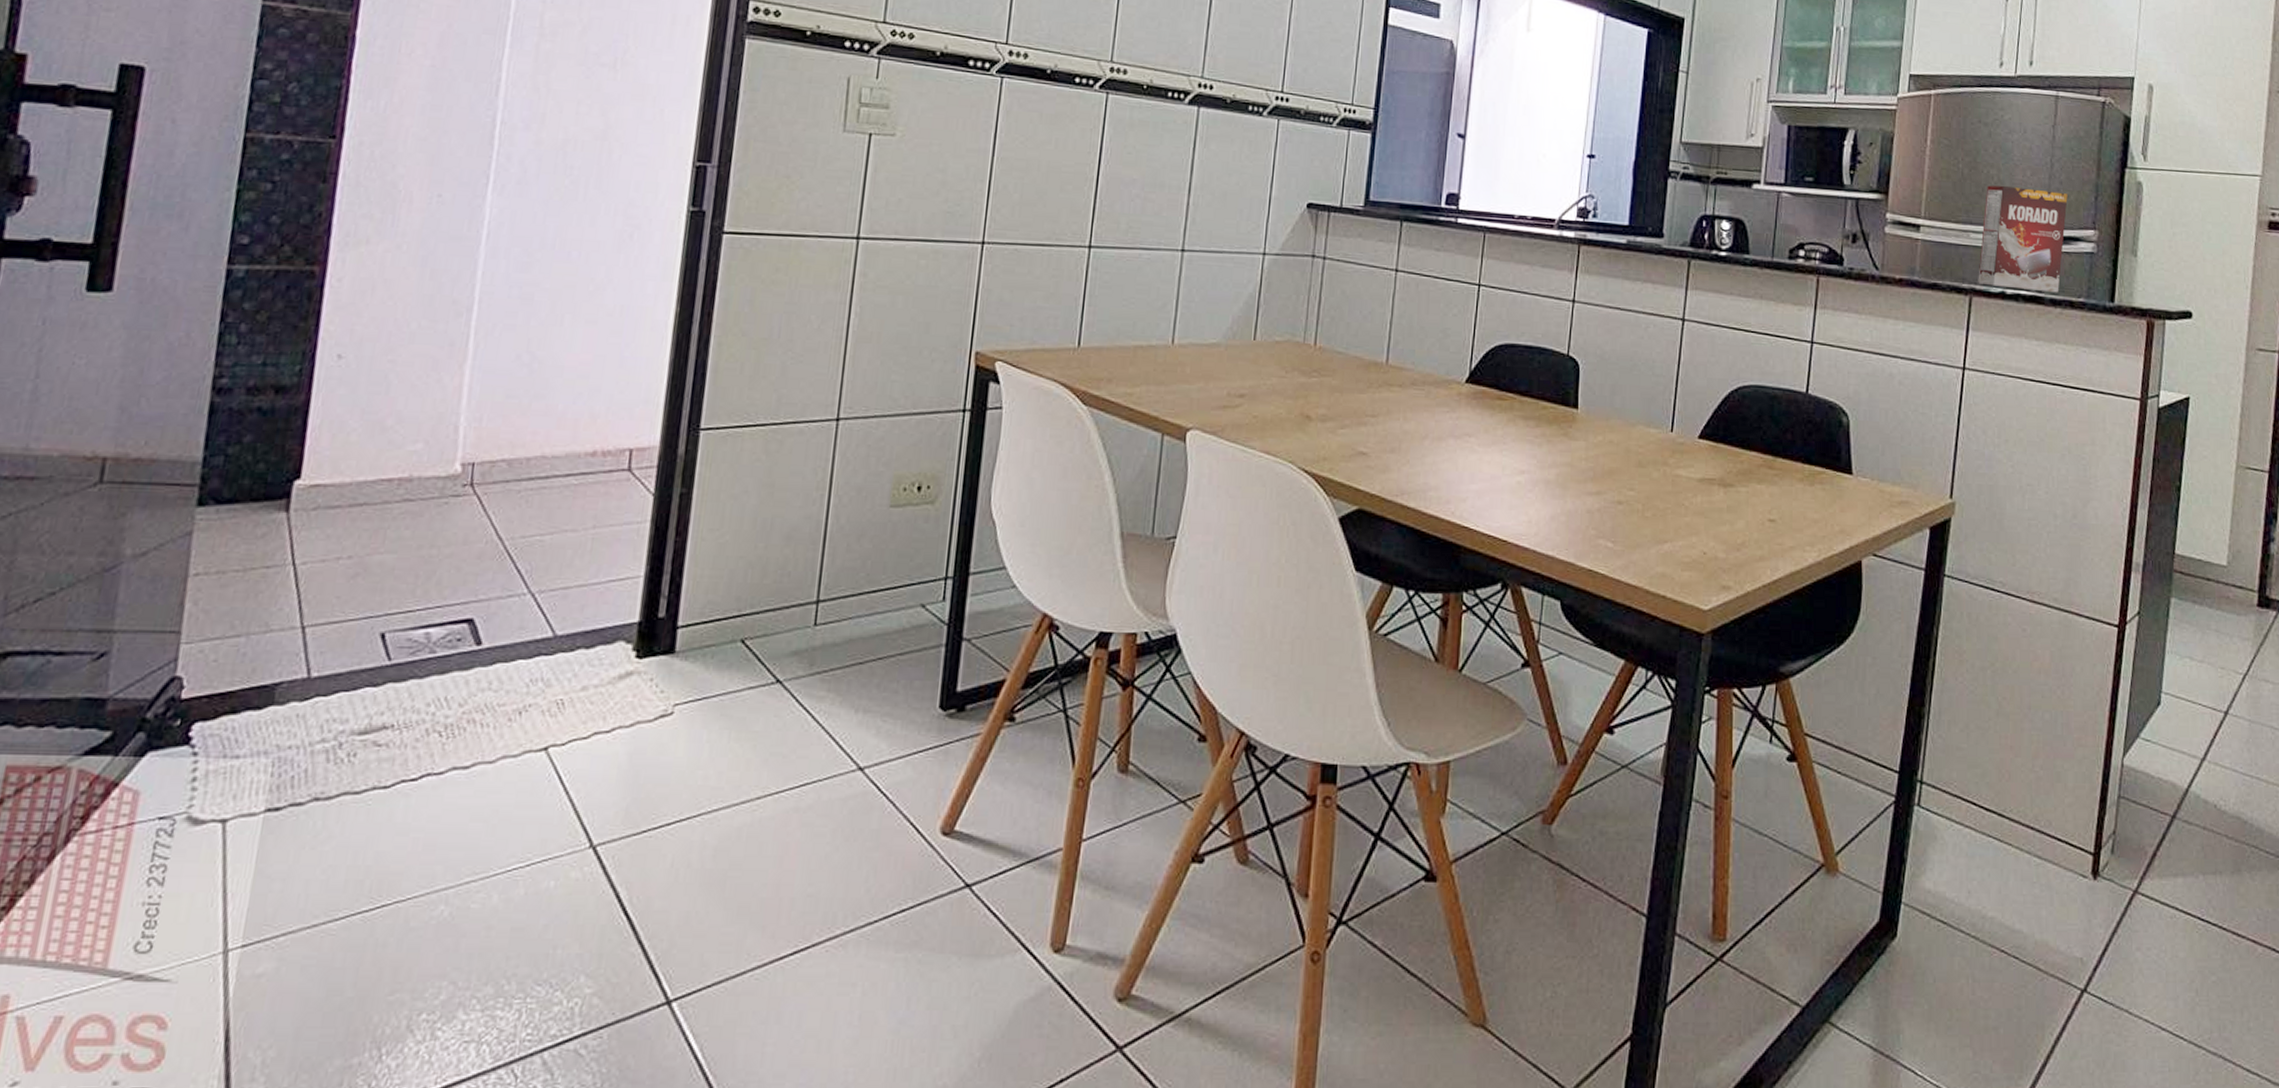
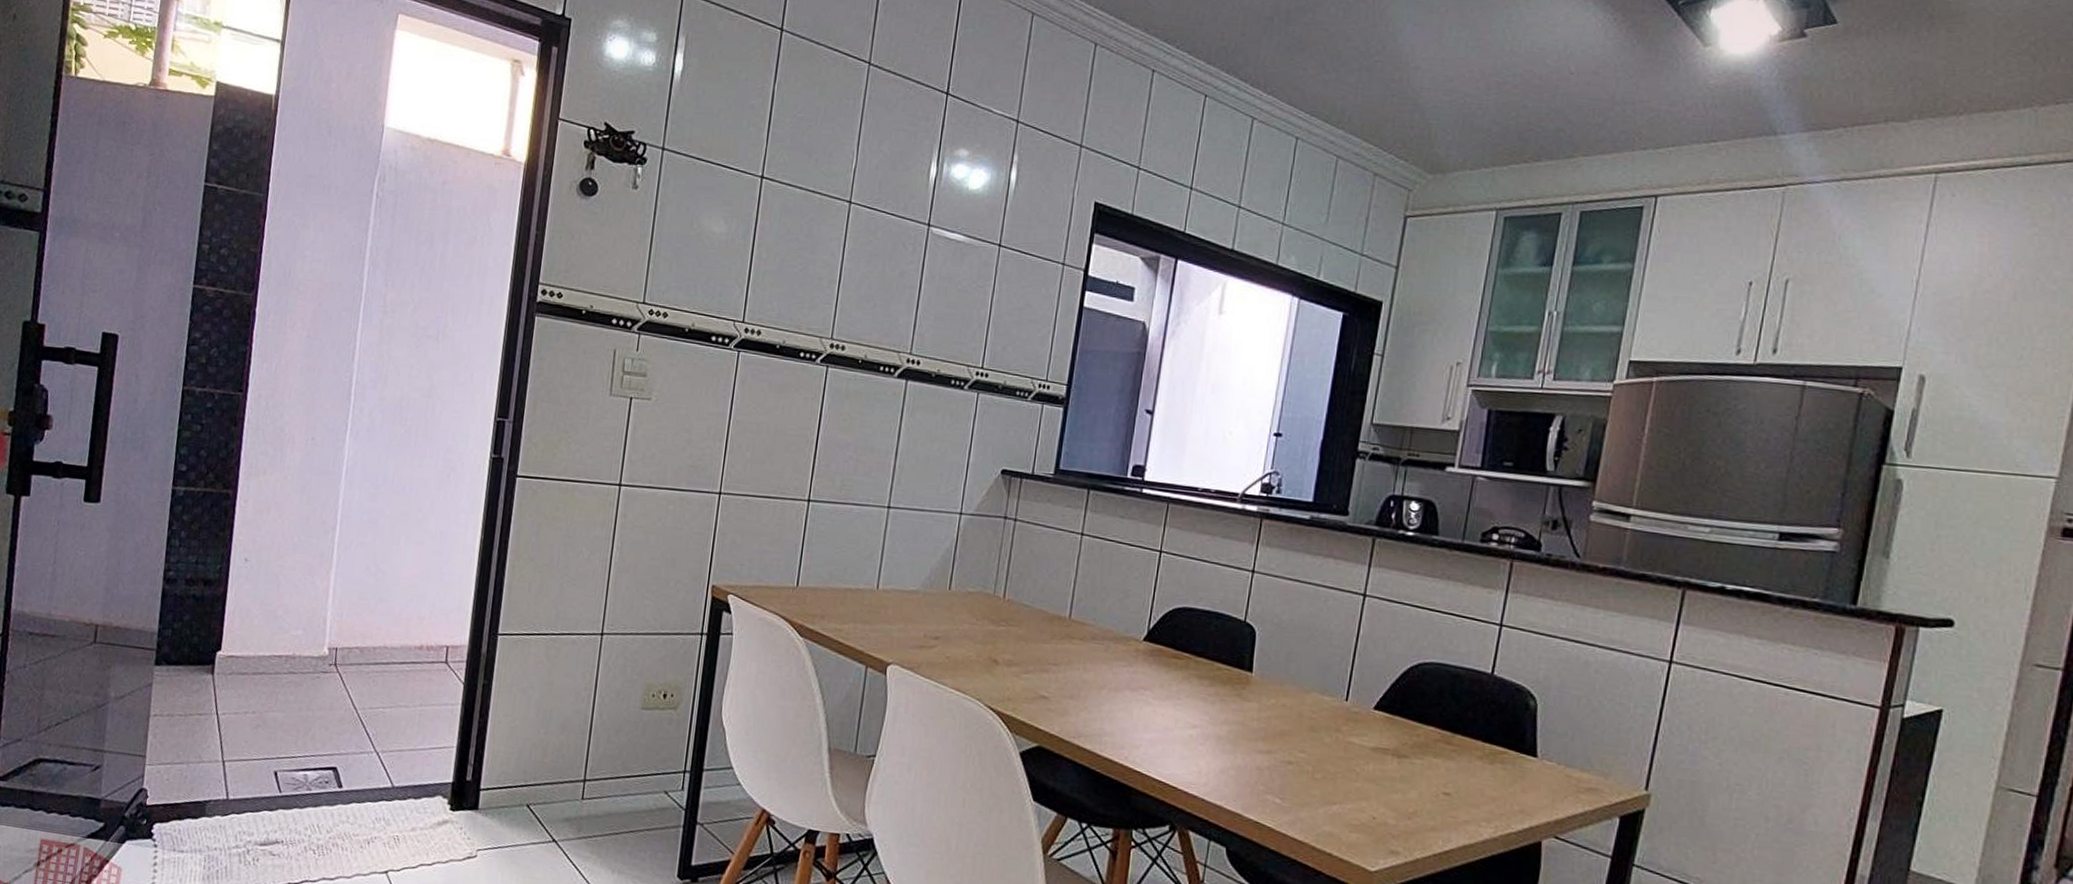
cereal box: present [1978,185,2068,293] -> none [1693,477,1808,592]

